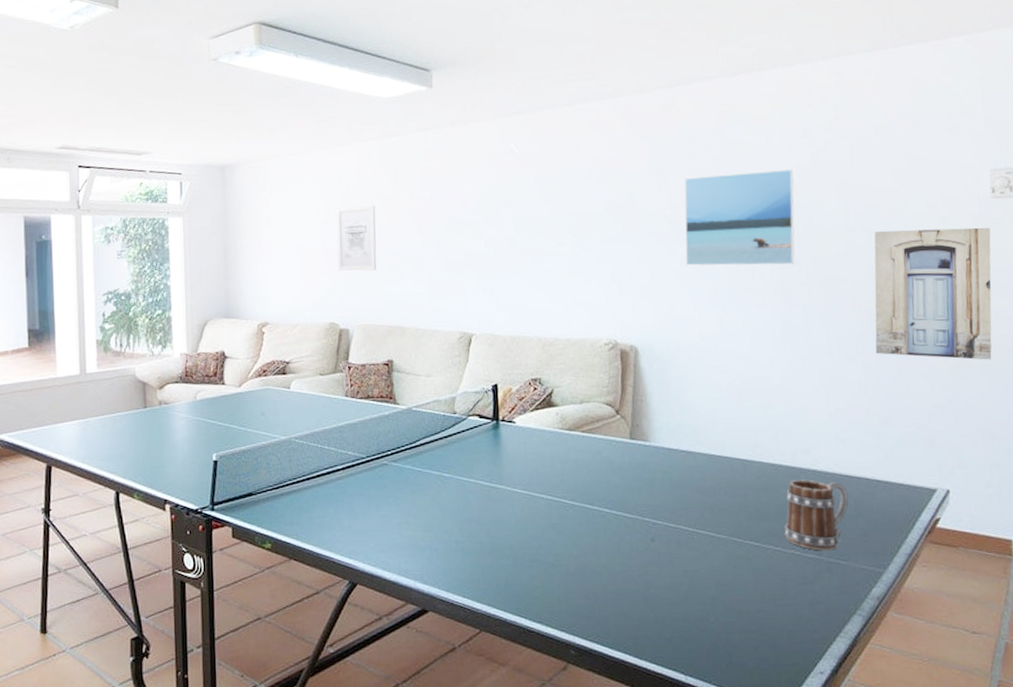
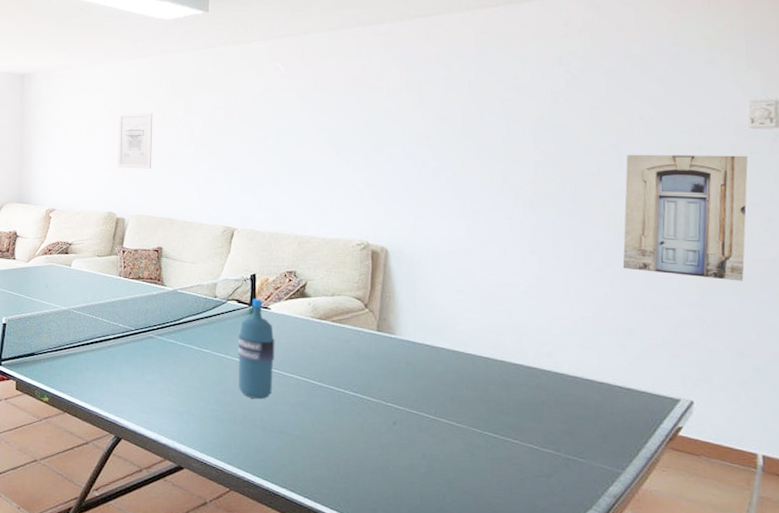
water bottle: none [481,411,523,526] -> present [237,298,275,400]
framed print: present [684,168,795,266] -> none [437,93,548,182]
mug: present [783,479,849,551] -> none [522,380,589,448]

